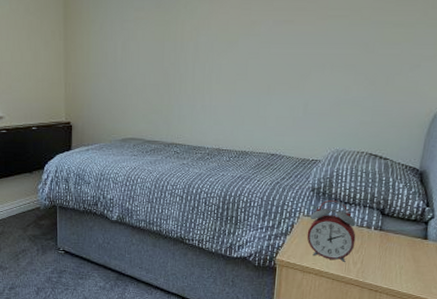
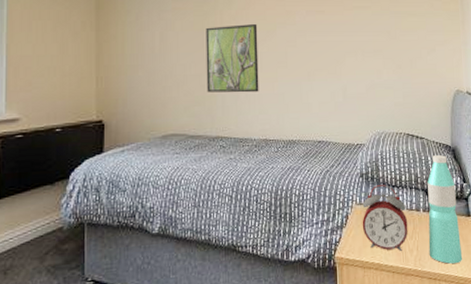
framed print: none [164,35,219,104] -> present [205,24,259,93]
water bottle: none [373,177,416,280] -> present [427,155,463,264]

